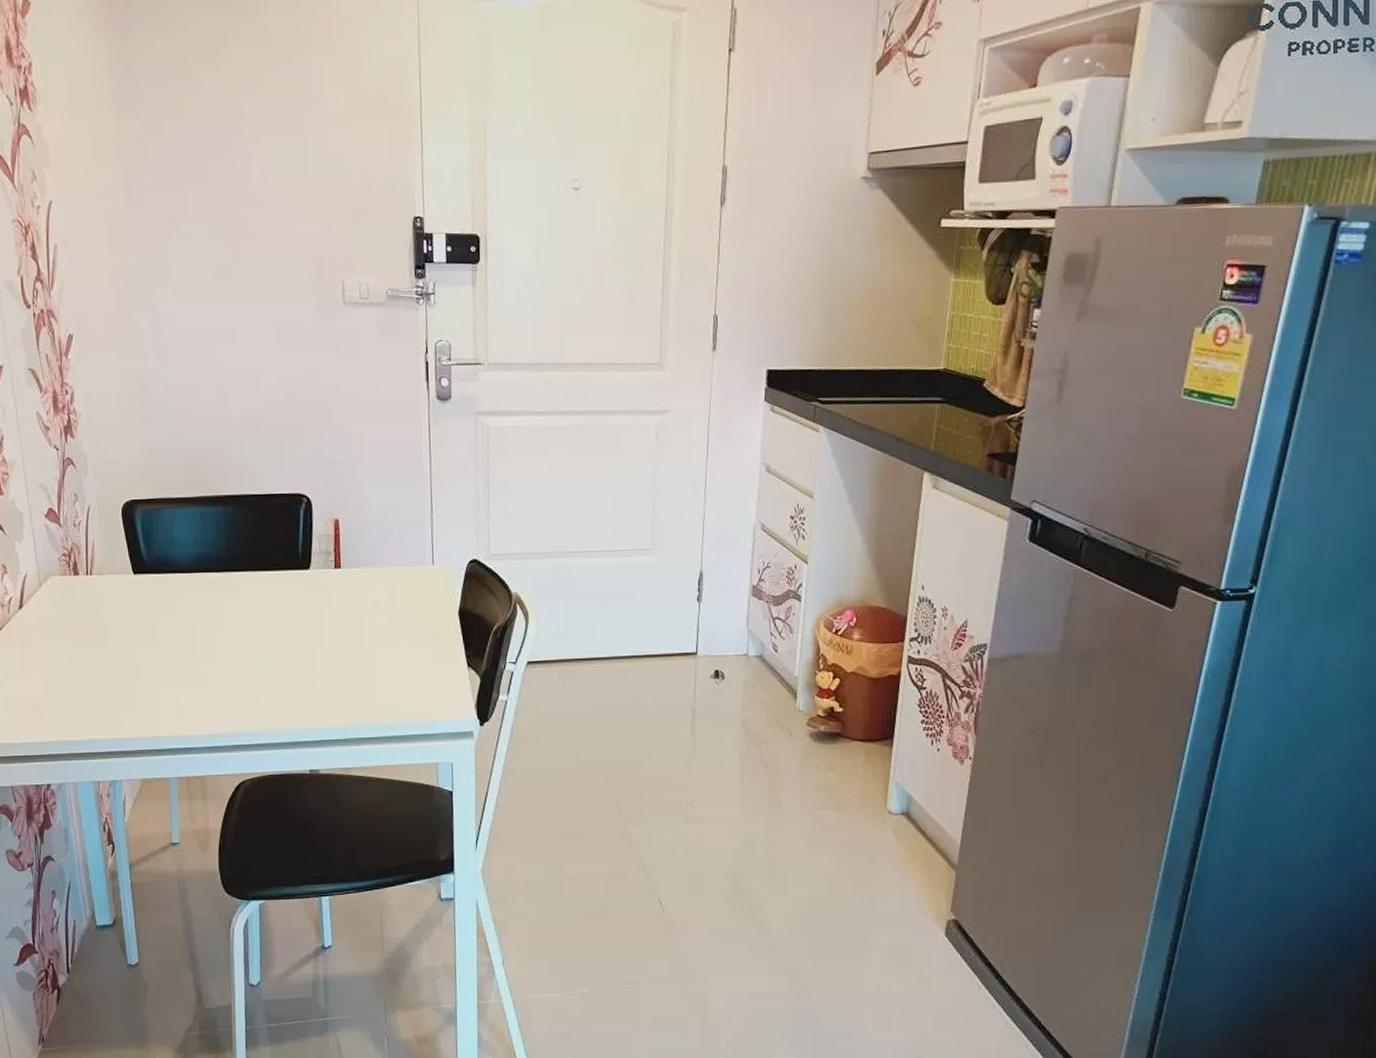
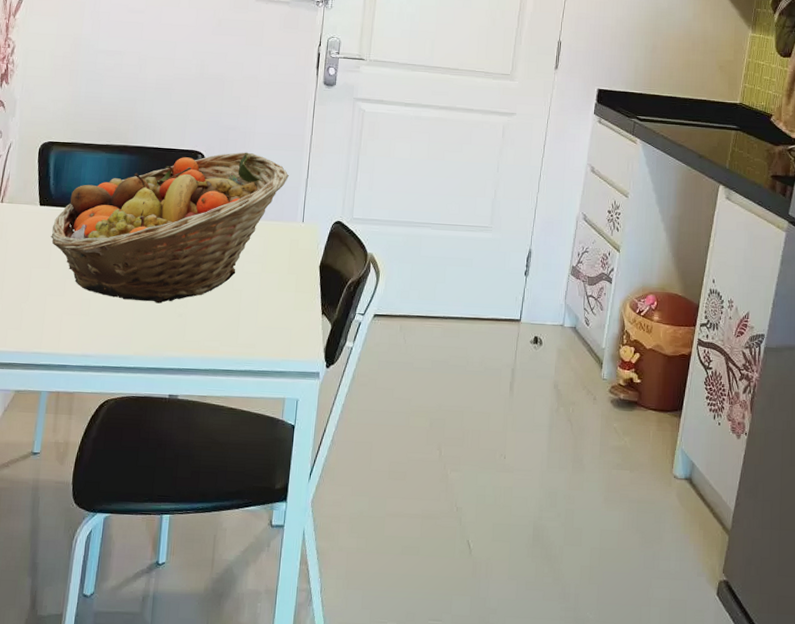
fruit basket: none [151,489,411,672] -> present [51,152,290,304]

